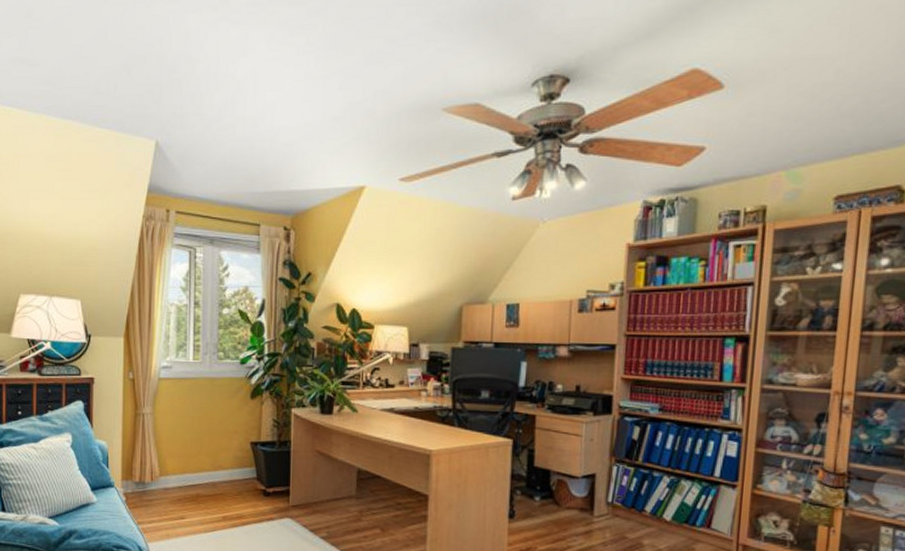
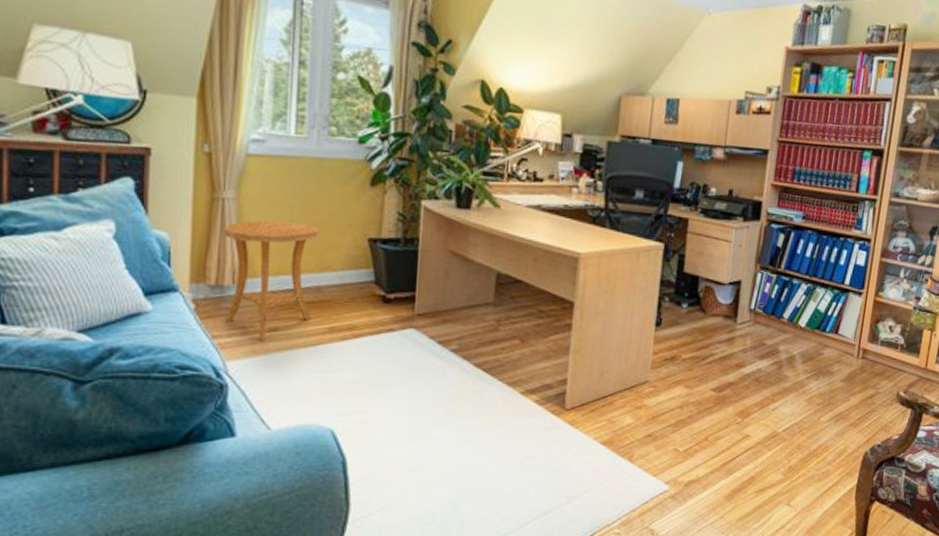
side table: none [144,430,212,527] -> present [224,220,319,341]

